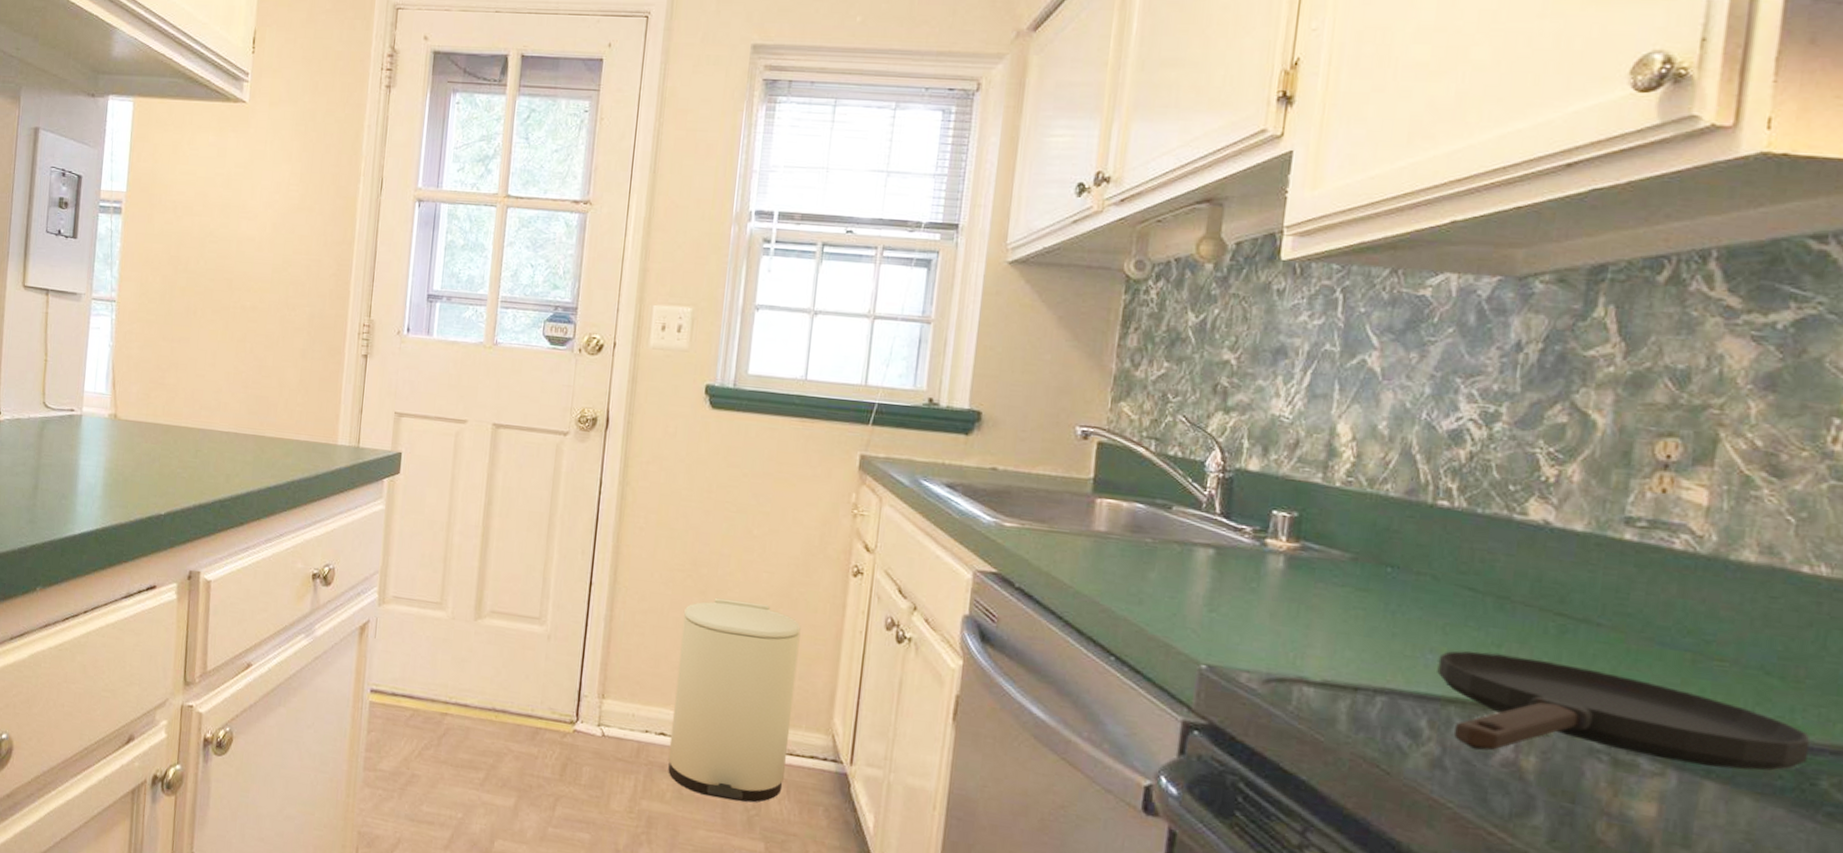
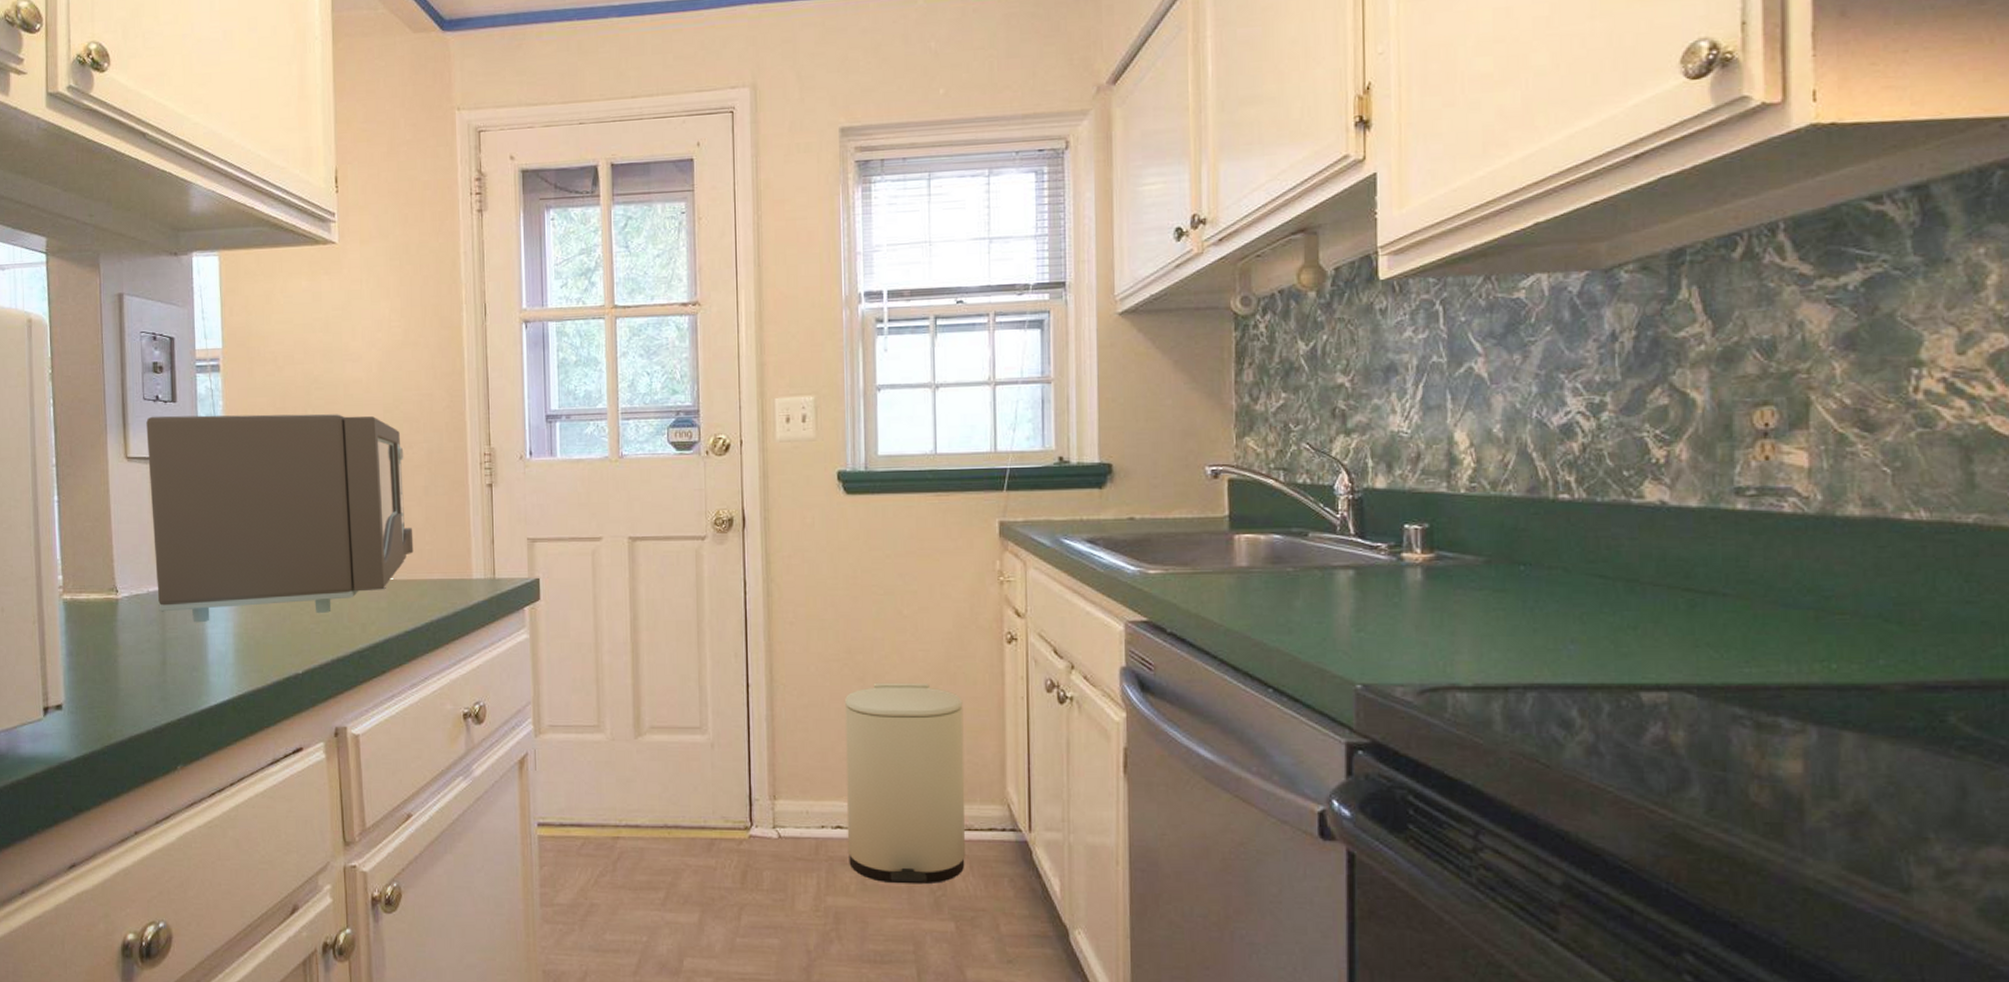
microwave: none [37,249,287,460] -> present [146,414,414,623]
frying pan: present [1437,650,1811,771] -> none [1580,636,1935,733]

